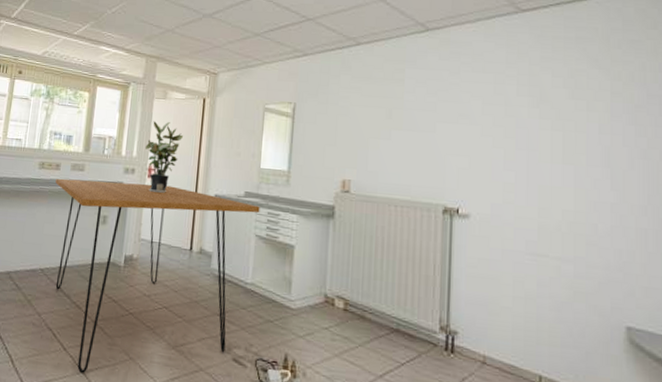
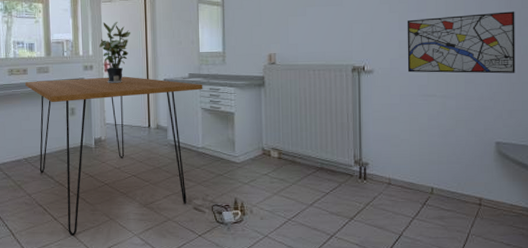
wall art: none [512,158,652,240] -> present [407,11,515,74]

